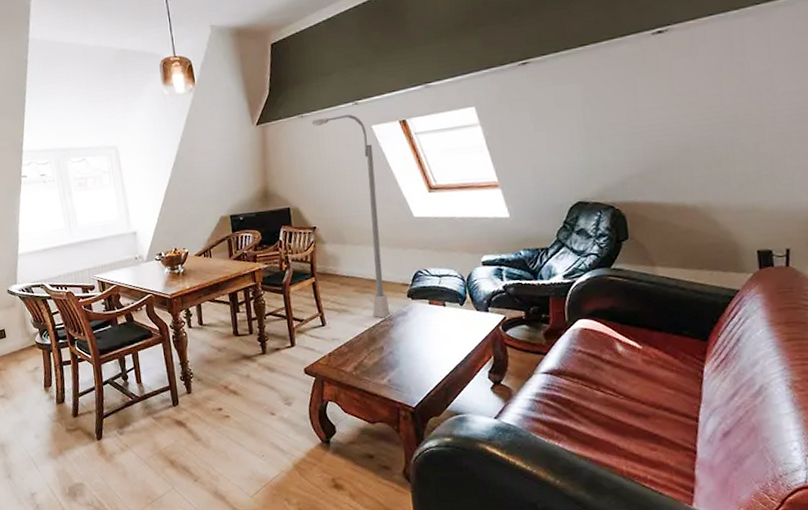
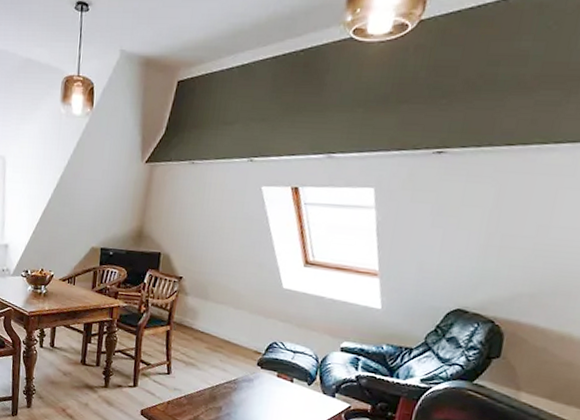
floor lamp: present [311,114,391,318] -> none [201,168,258,380]

